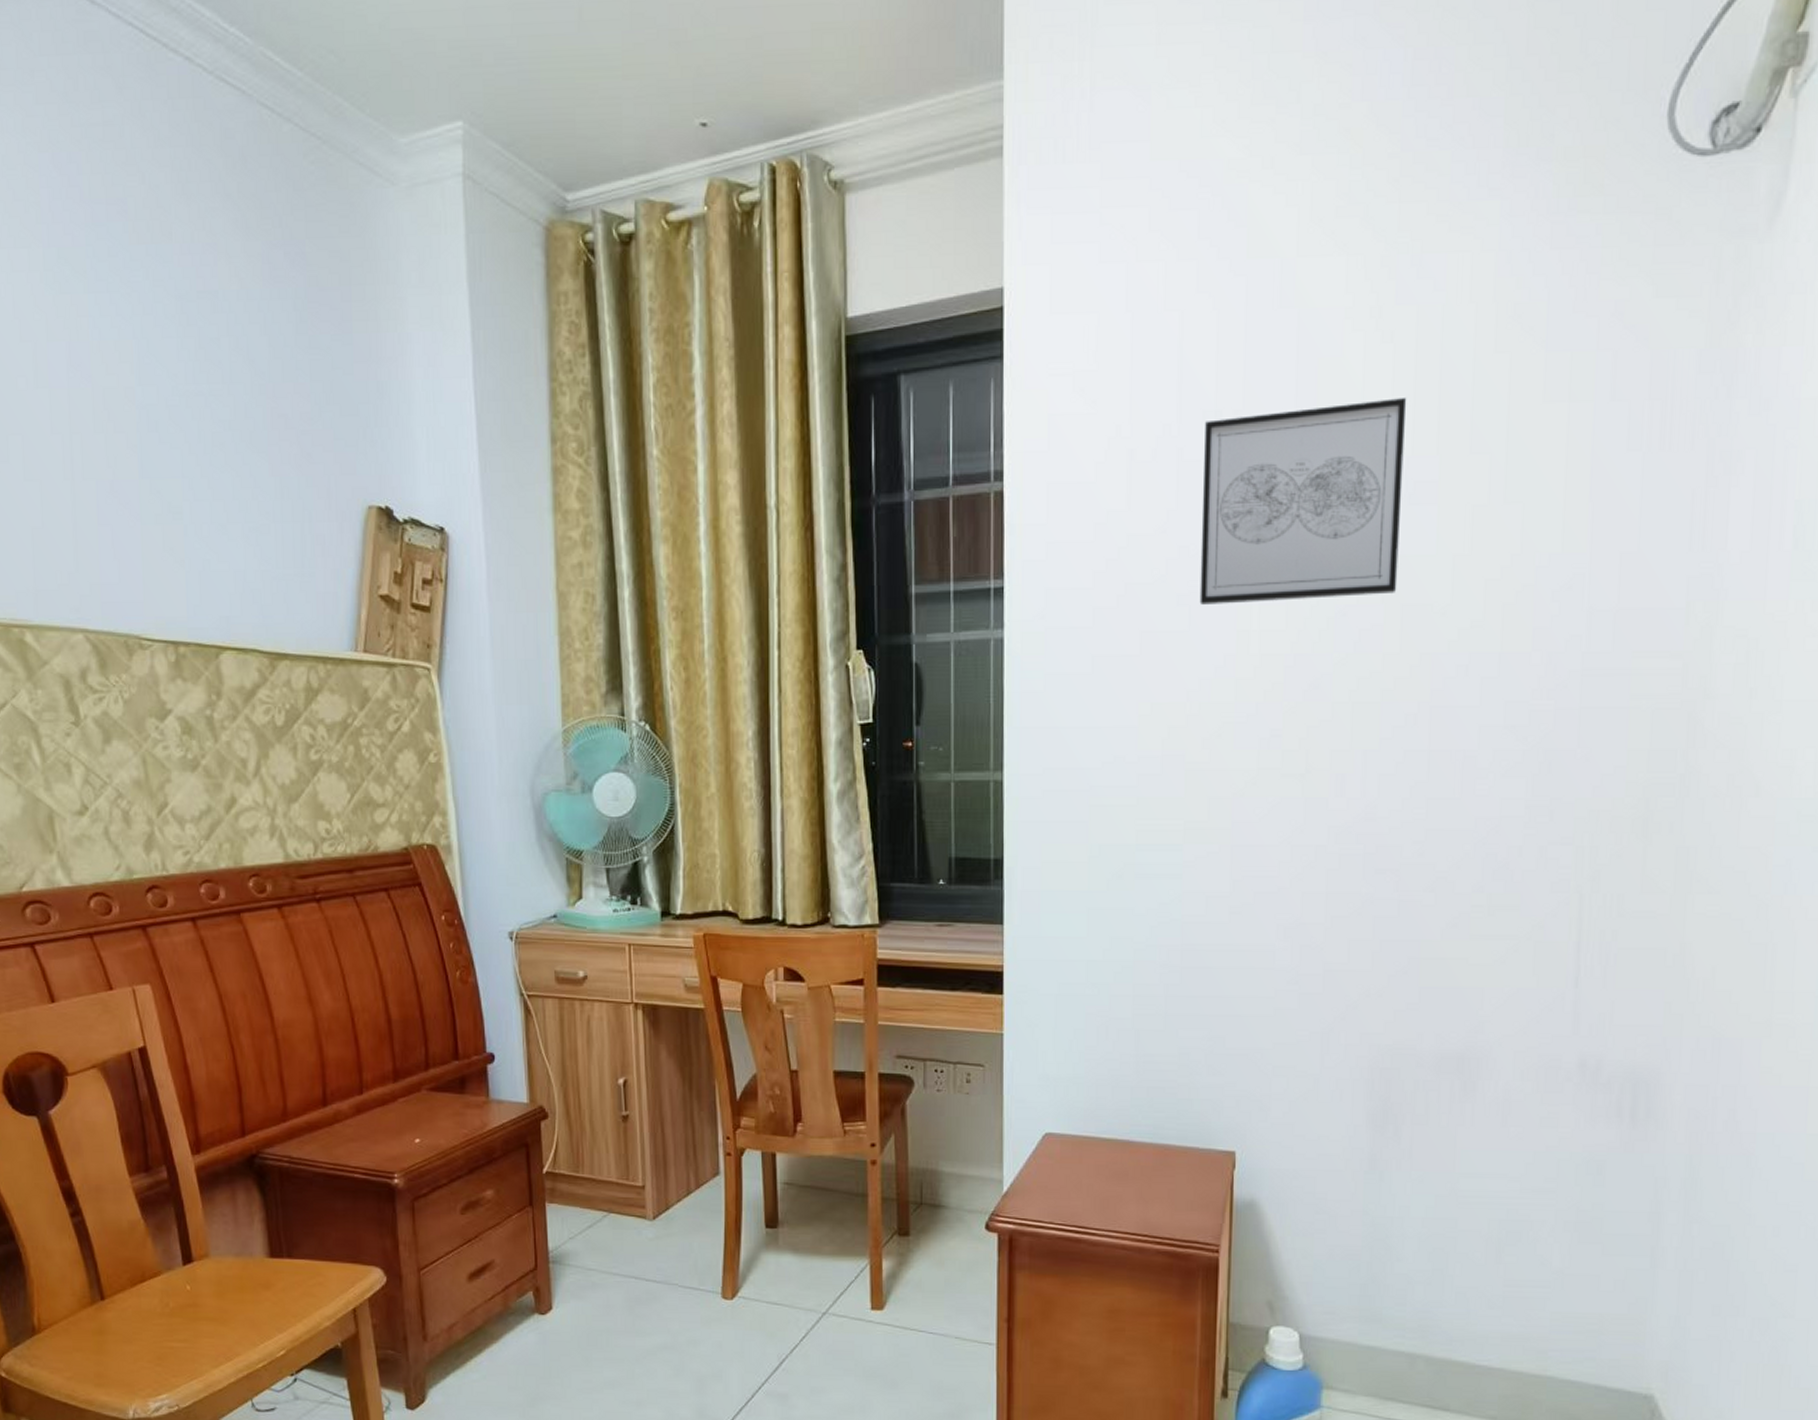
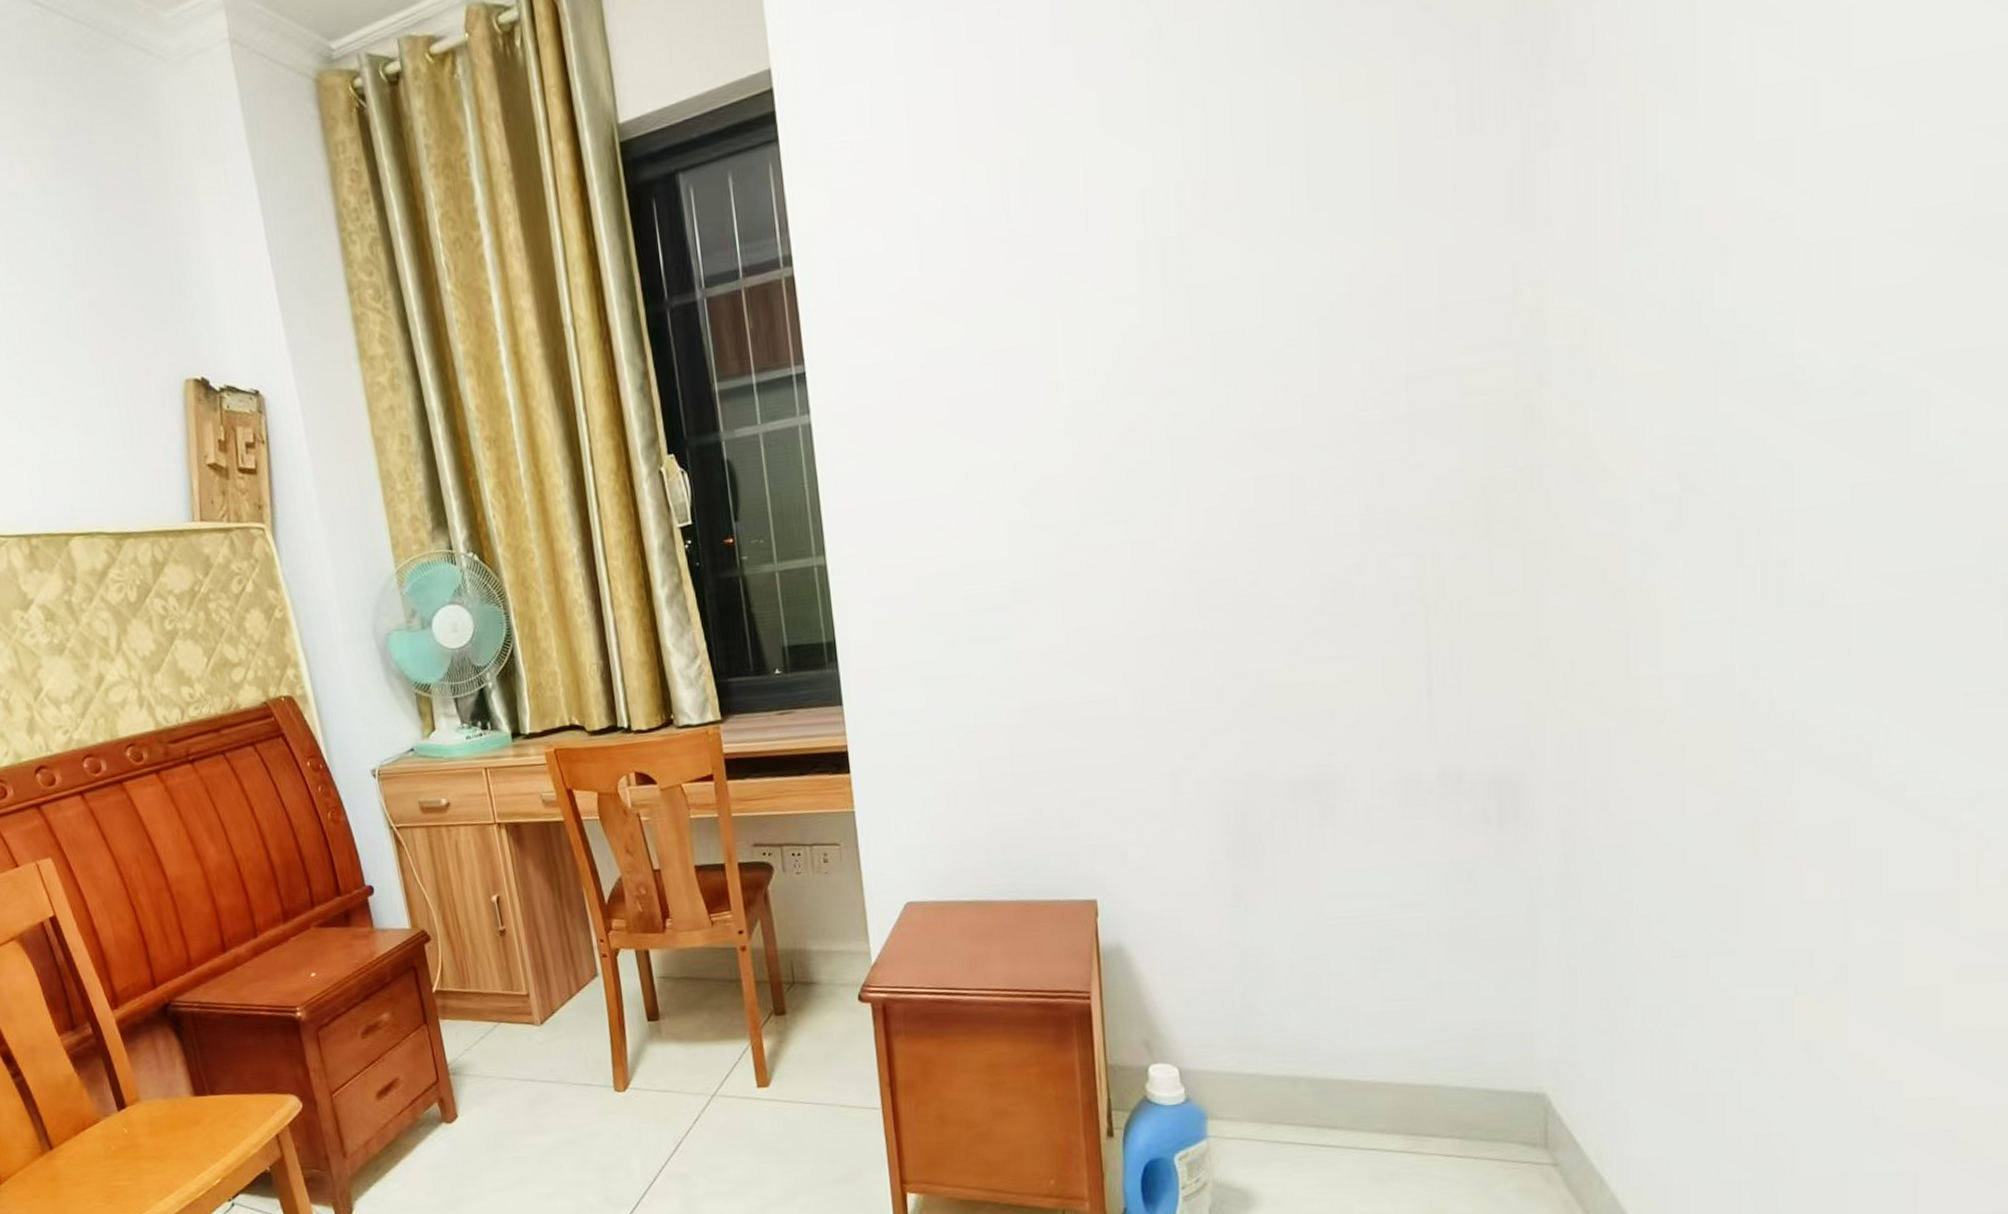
wall art: present [1199,398,1407,604] -> none [990,119,1205,362]

